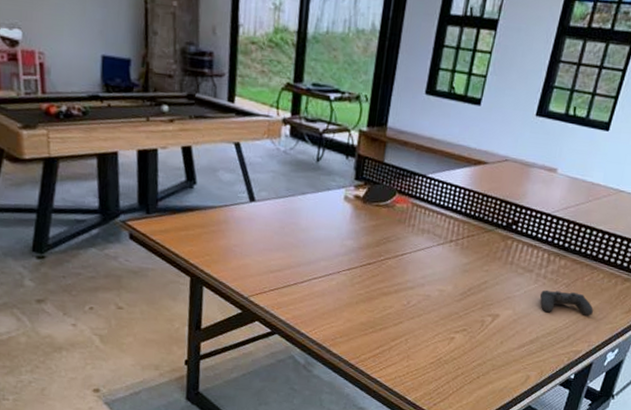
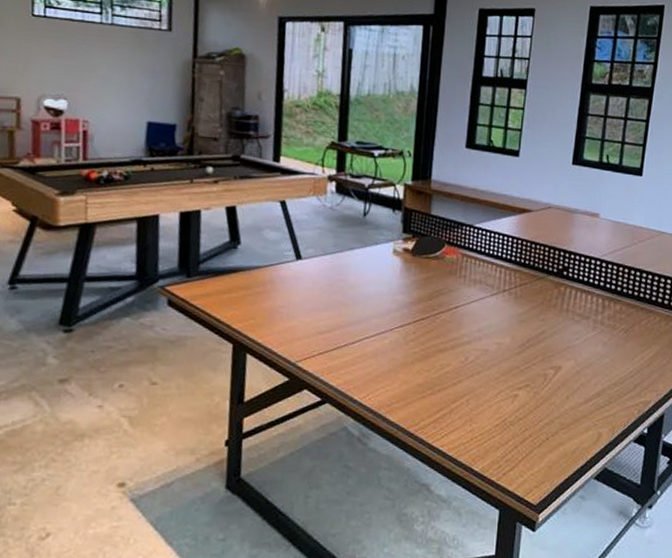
gaming controller: present [539,289,593,317] -> none [599,336,655,364]

